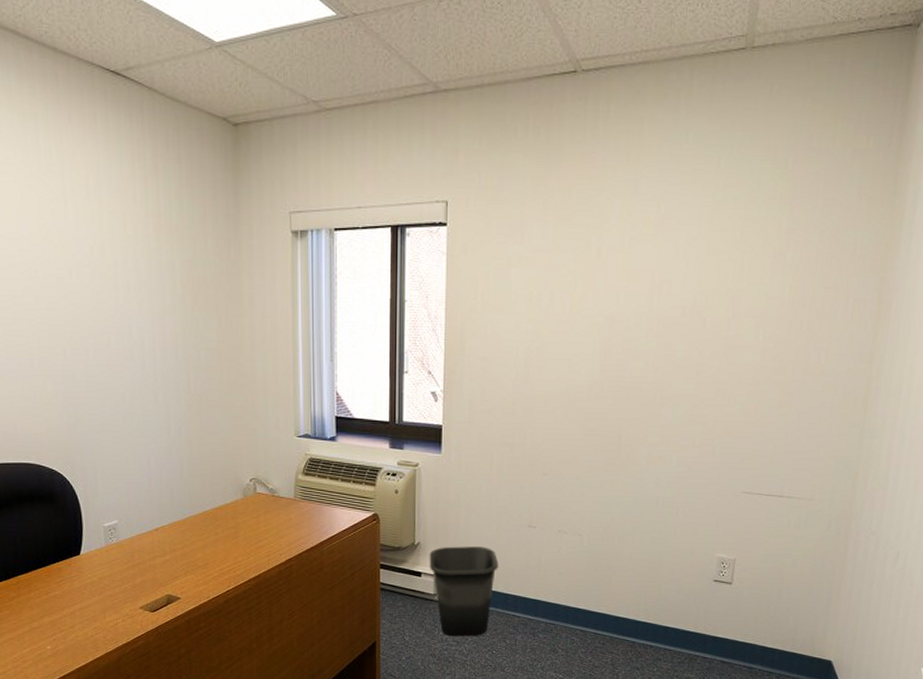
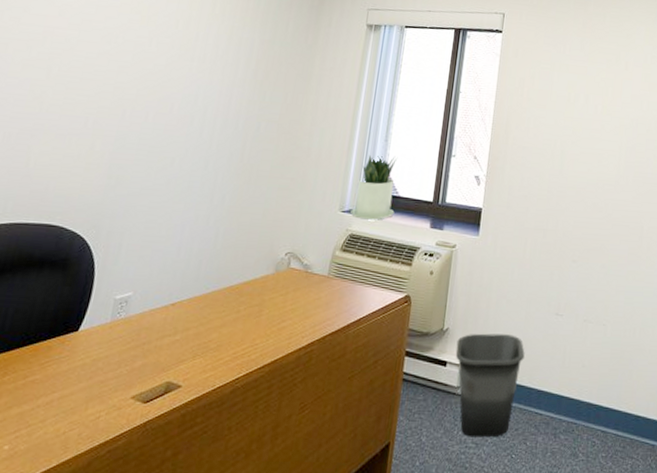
planter: none [307,377,351,443] -> present [350,155,398,220]

